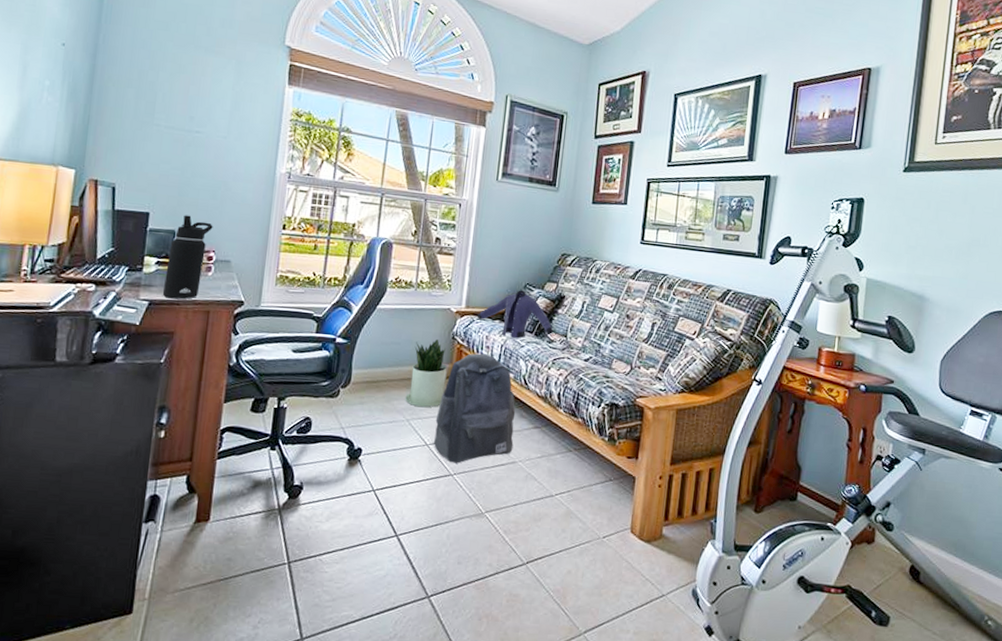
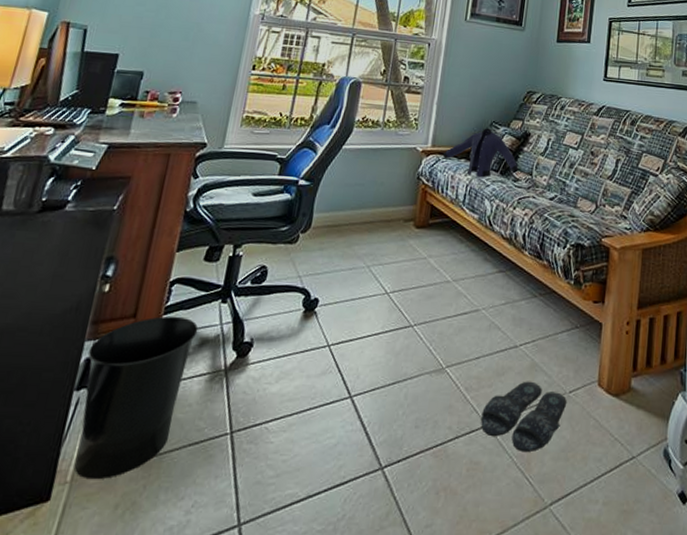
waste bin: none [150,460,251,598] -> present [74,316,199,480]
water bottle: present [162,215,213,299] -> none [123,56,183,142]
planter: present [405,338,447,408] -> none [366,179,411,253]
backpack: present [433,353,516,463] -> none [393,194,480,313]
slippers: none [519,526,600,588] -> present [481,381,566,453]

